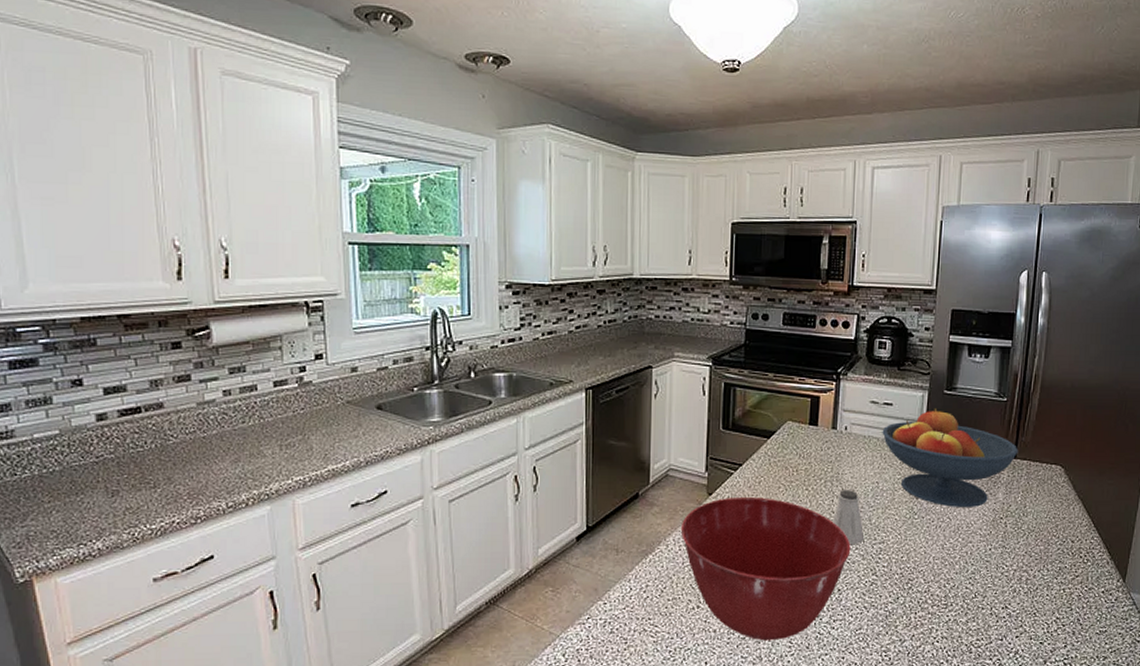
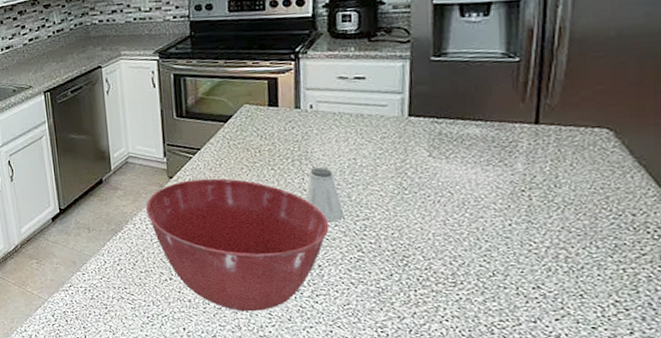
fruit bowl: present [882,408,1018,507] -> none [355,77,542,181]

